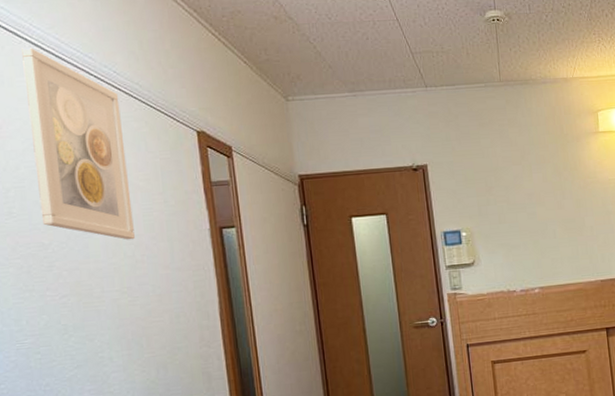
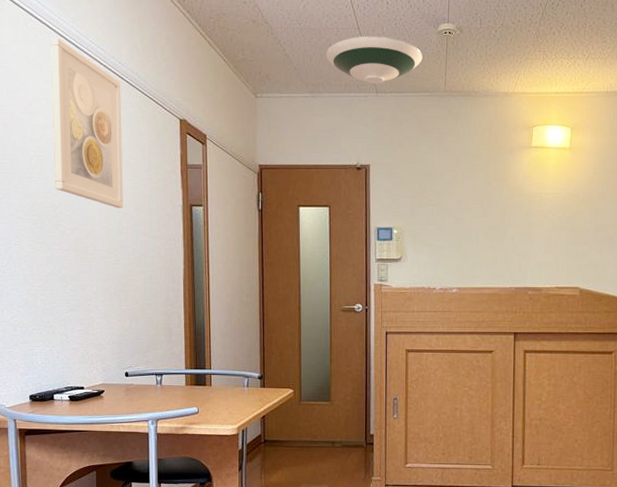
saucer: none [363,27,472,78] -> present [325,36,423,84]

